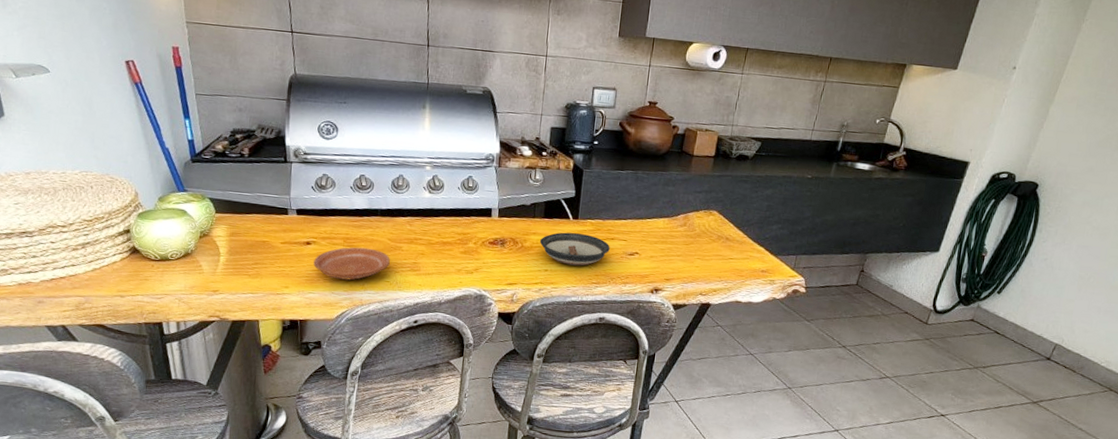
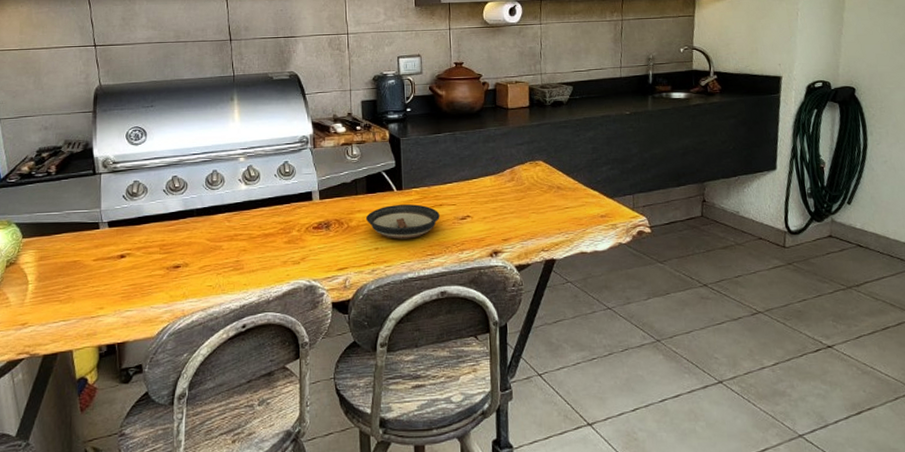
plate: present [313,247,390,281] -> none [129,252,210,291]

